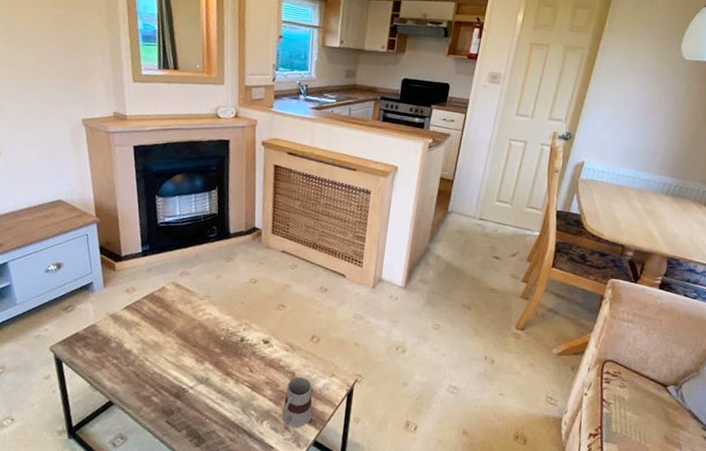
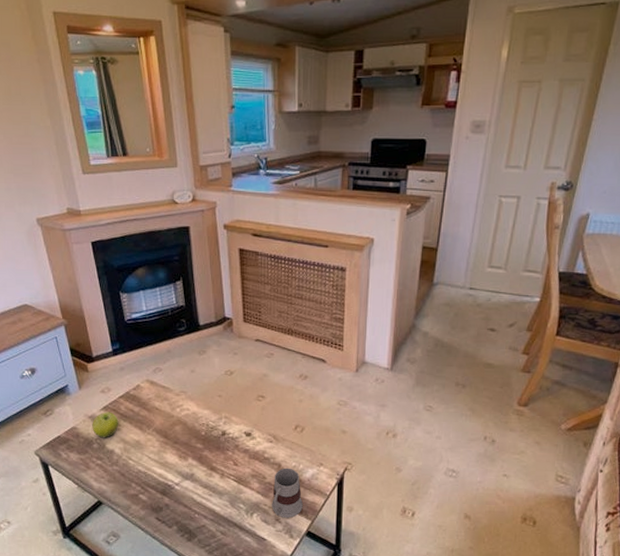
fruit: none [112,311,140,338] -> present [92,412,119,438]

